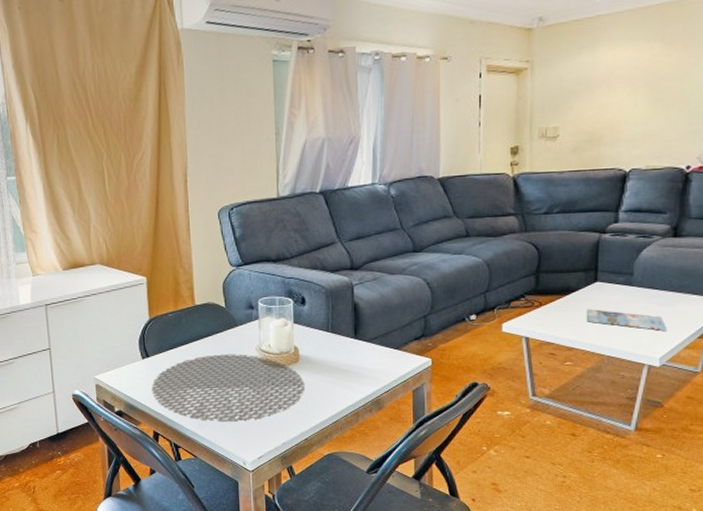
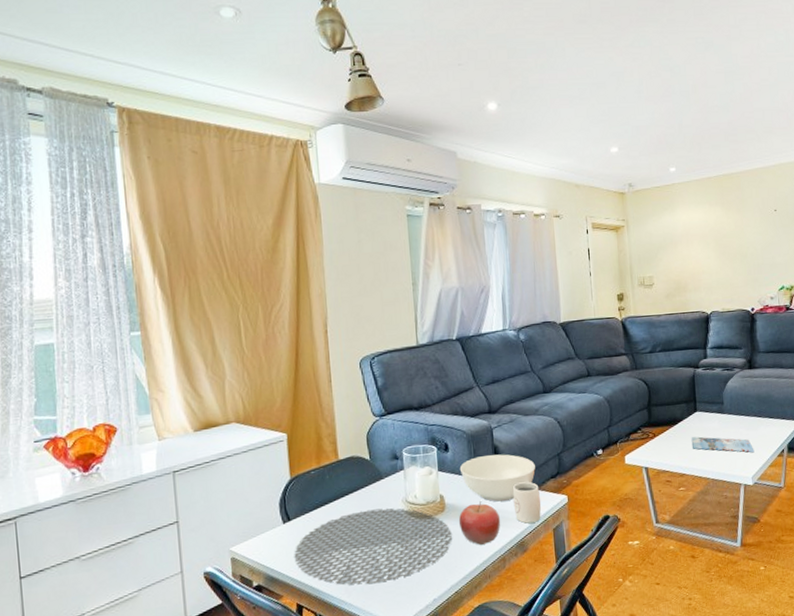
fruit: none [312,356,357,398] -> present [458,501,501,545]
bowl: none [316,311,398,358] -> present [459,454,535,502]
mug: none [371,341,402,382] -> present [512,481,542,524]

